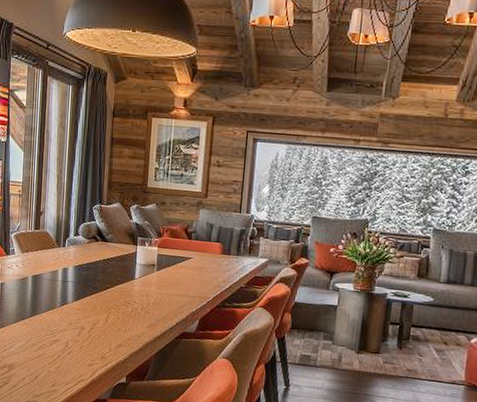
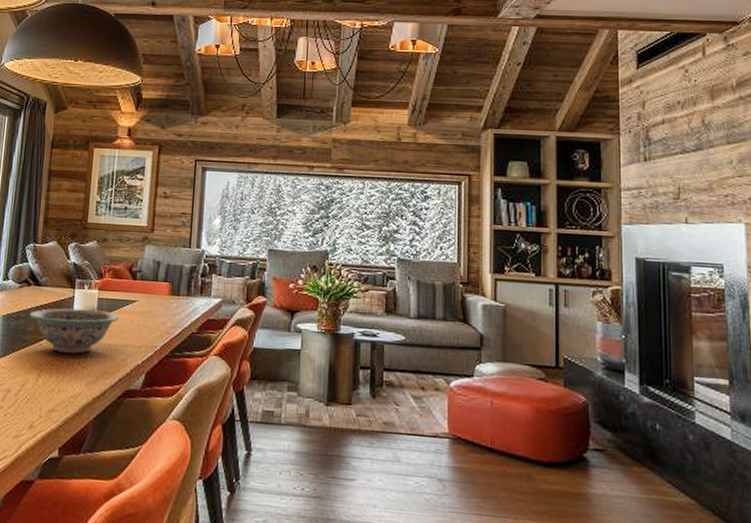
decorative bowl: none [98,261,176,301] -> present [29,308,119,354]

